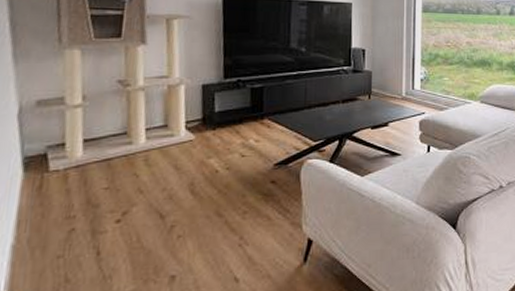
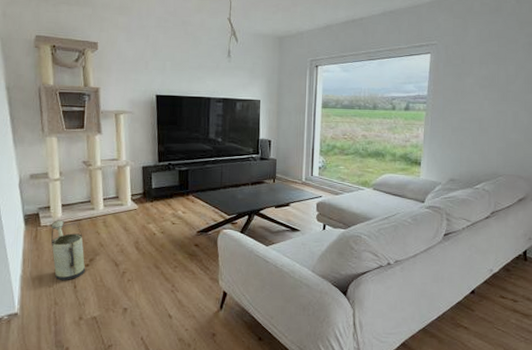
watering can: none [64,161,116,246] -> present [51,220,86,280]

